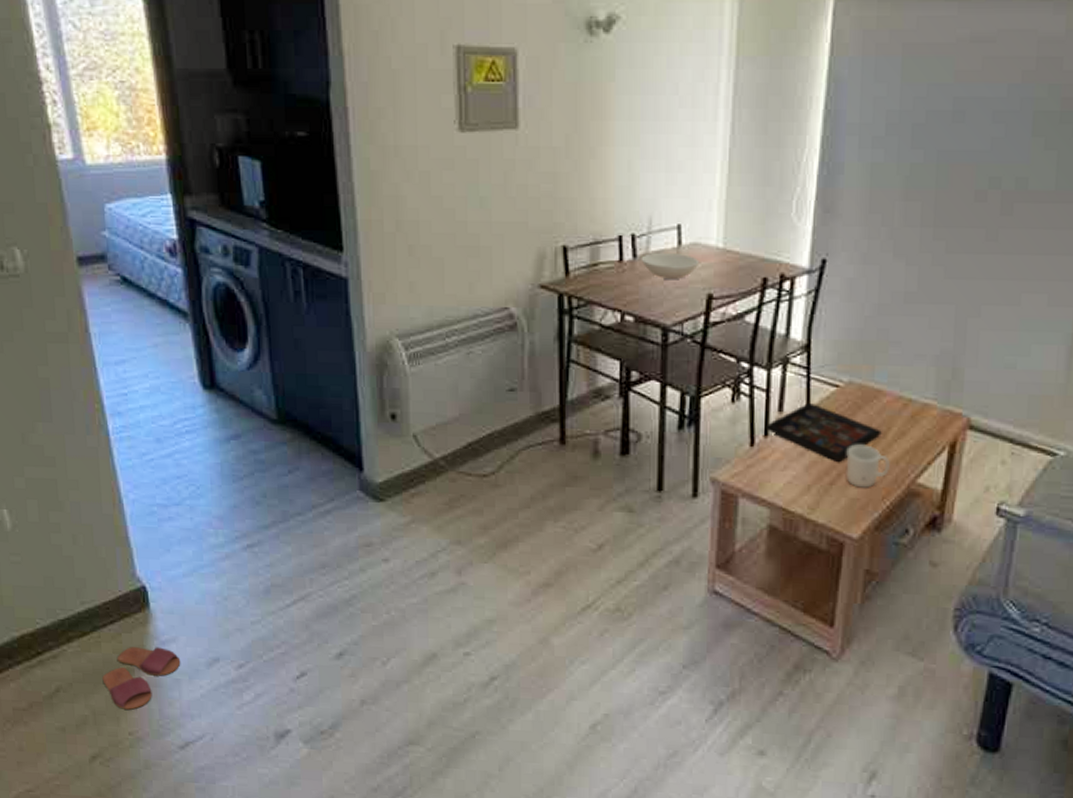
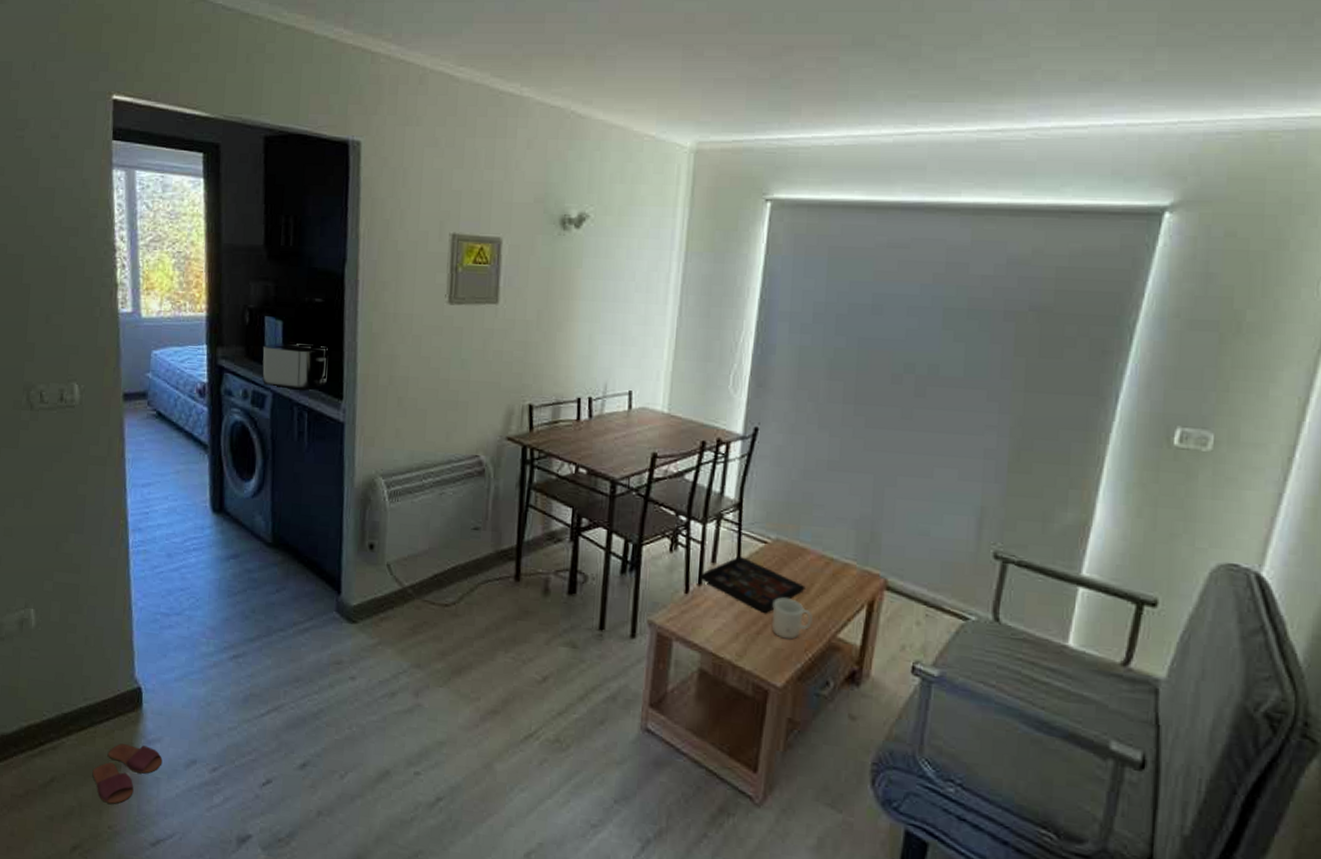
toaster: none [240,187,322,243] -> present [262,342,328,390]
bowl: present [641,253,700,279] -> none [595,415,647,438]

